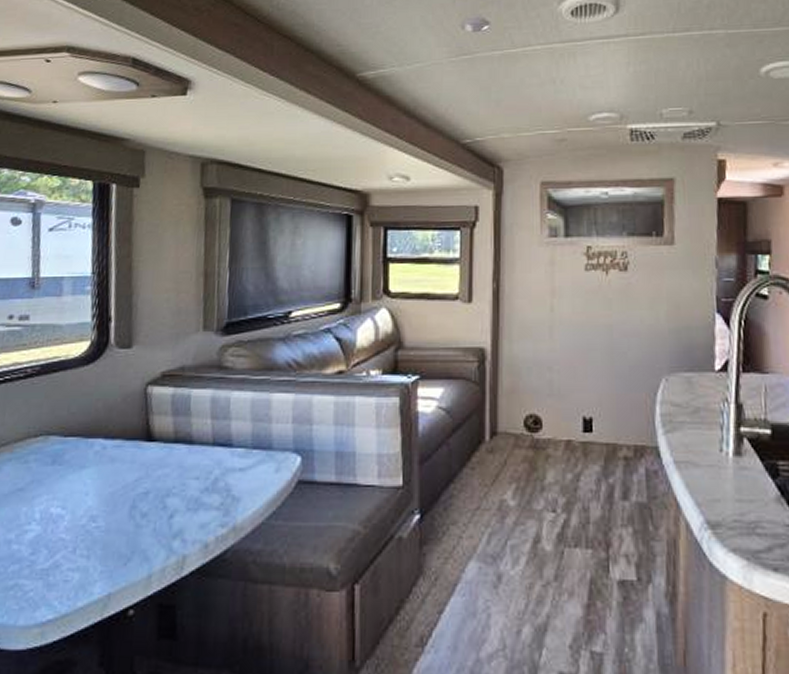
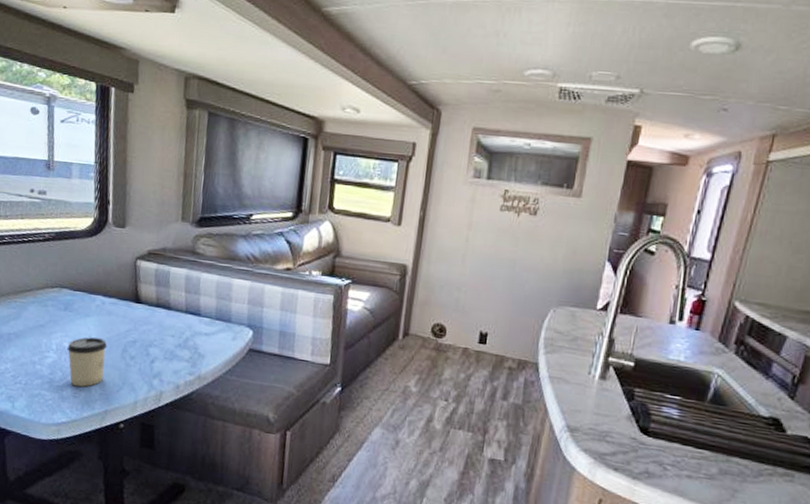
cup: none [55,494,110,567] -> present [67,337,108,387]

